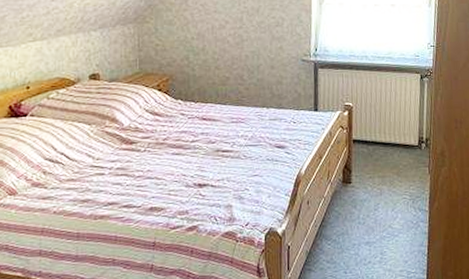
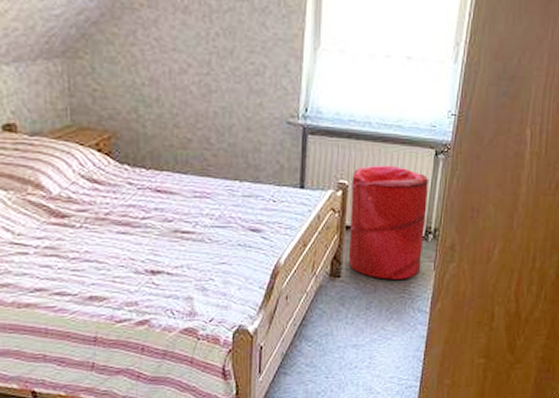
laundry hamper: none [355,88,418,184] -> present [348,164,428,280]

